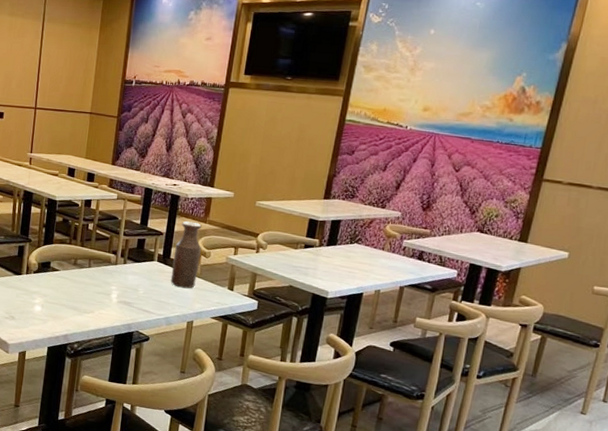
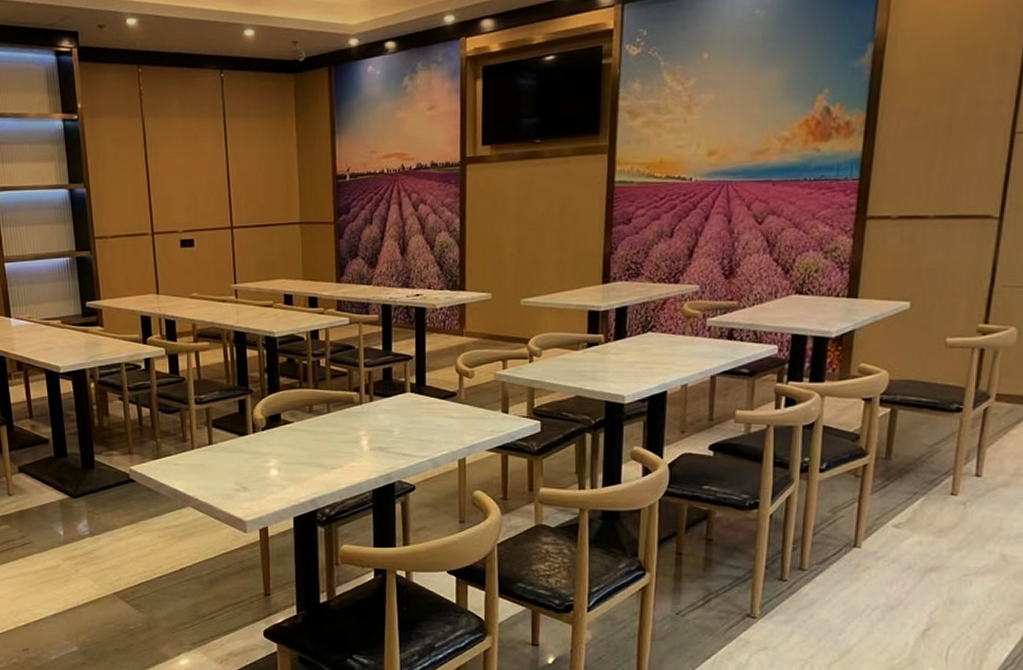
bottle: present [170,221,202,289] -> none [429,336,462,420]

